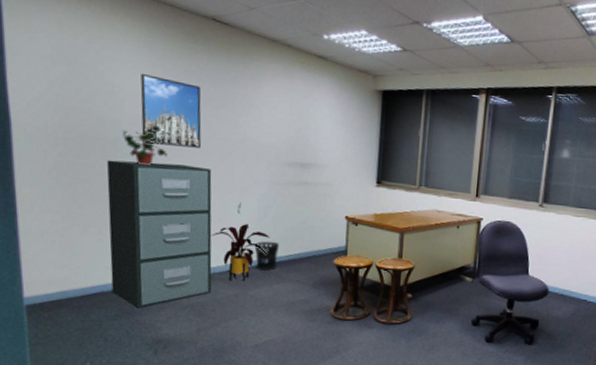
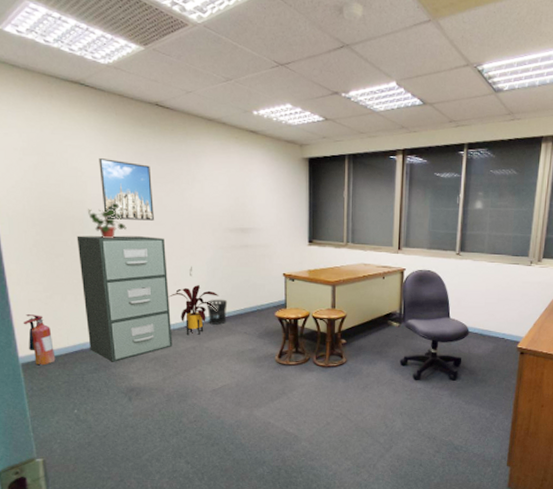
fire extinguisher: none [32,246,69,309] -> present [23,313,56,366]

